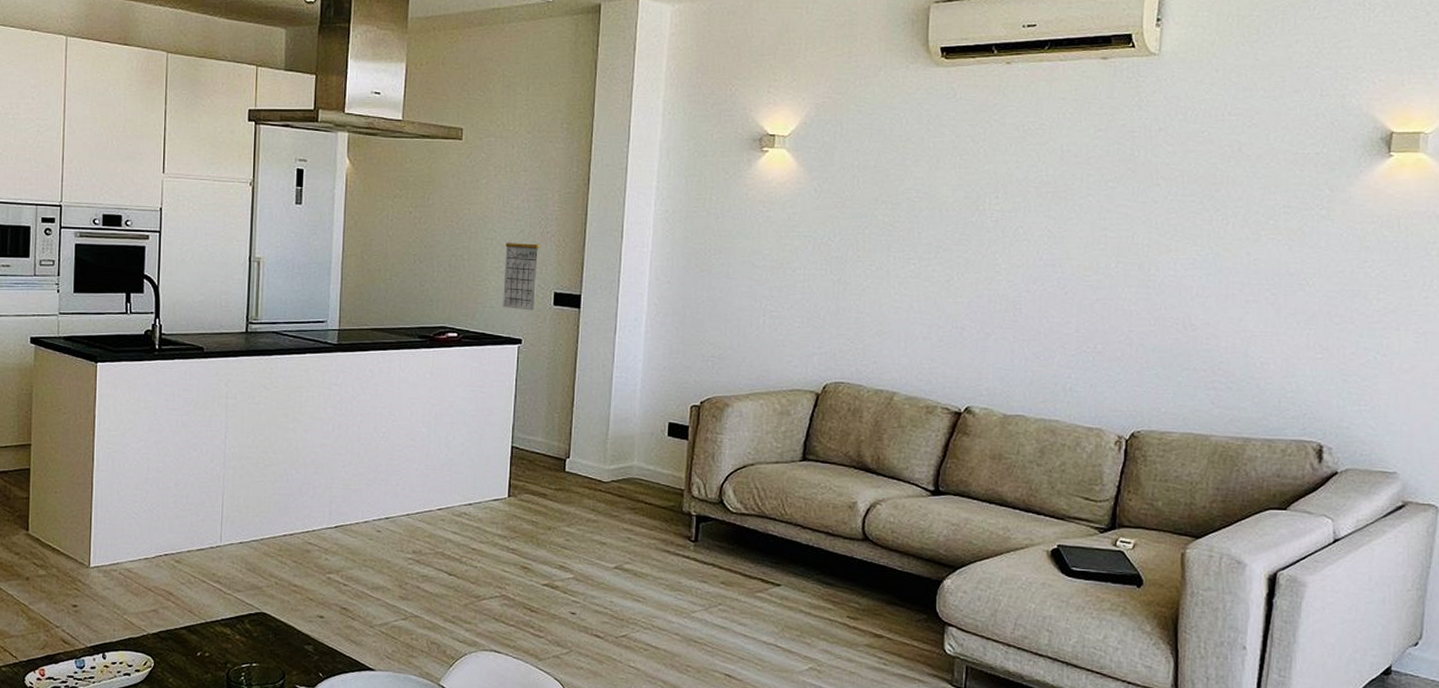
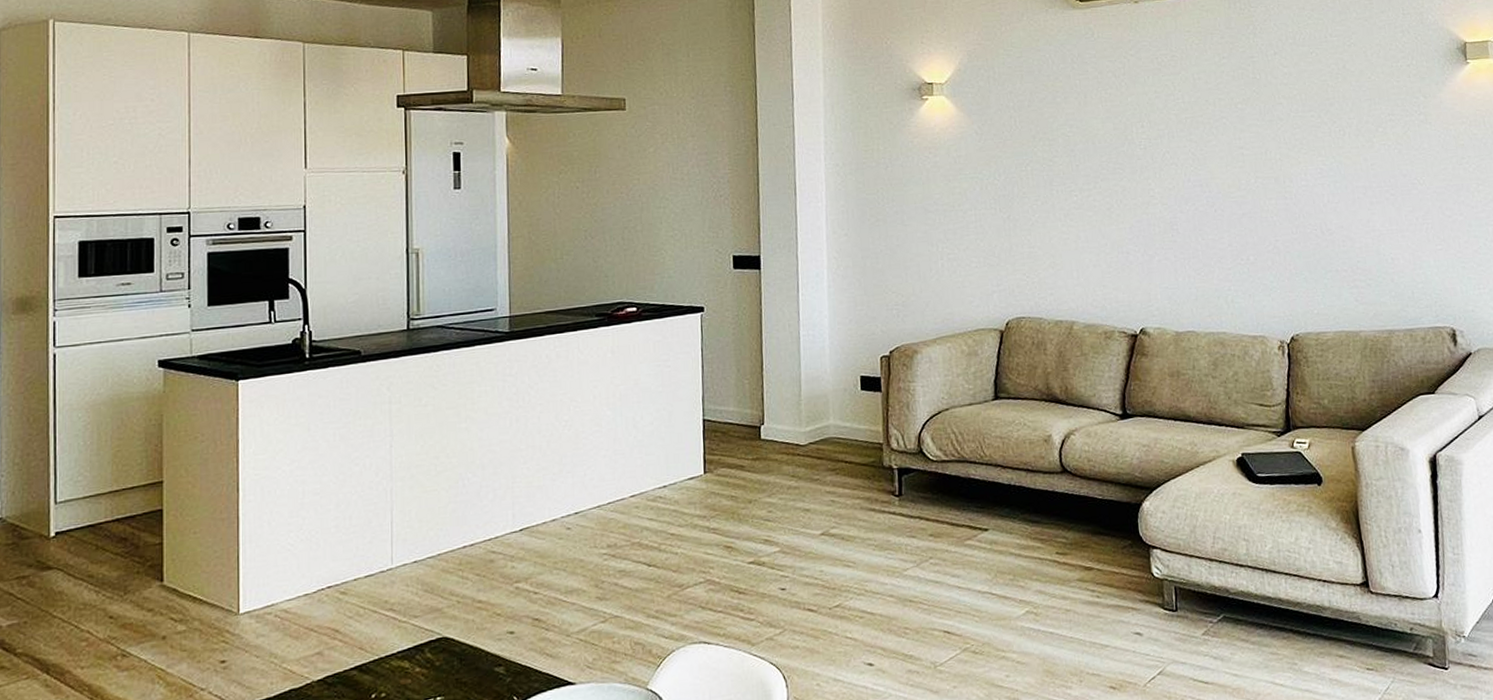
calendar: present [503,229,541,311] -> none [679,194,715,277]

